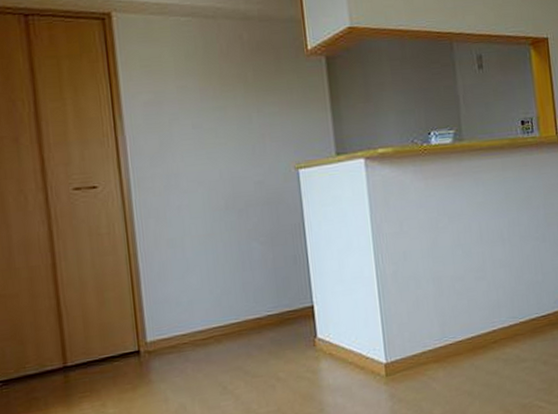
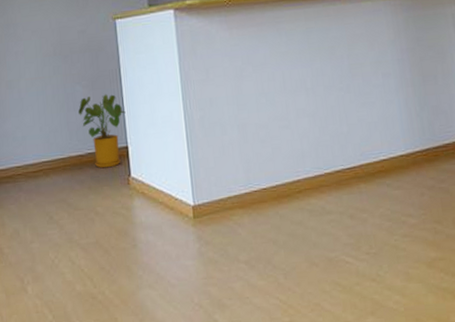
house plant: none [256,250,311,331] -> present [78,94,126,168]

